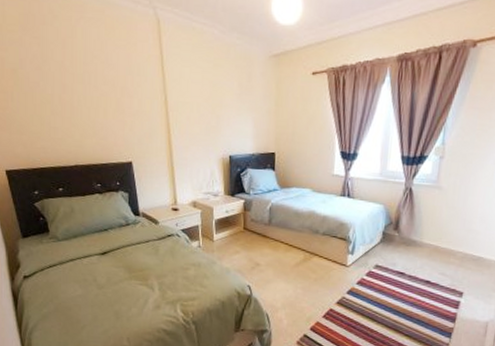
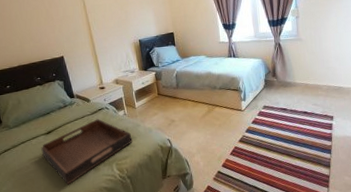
serving tray: none [93,246,204,319] -> present [41,119,133,185]

